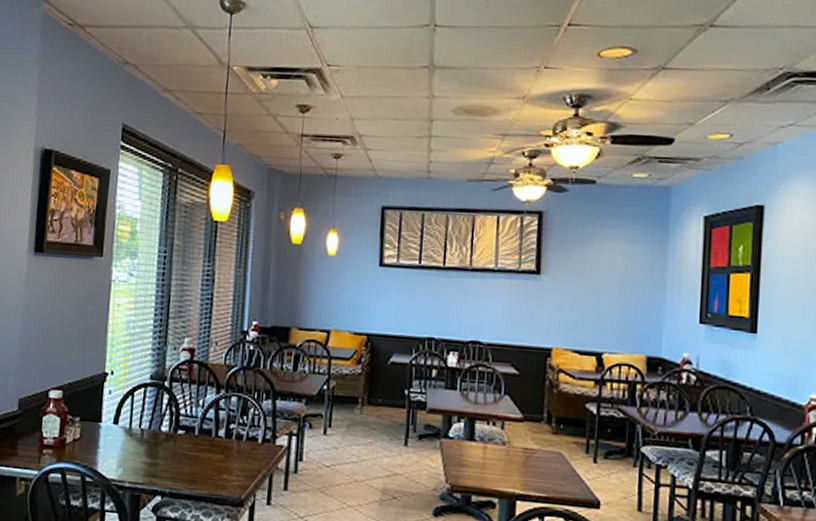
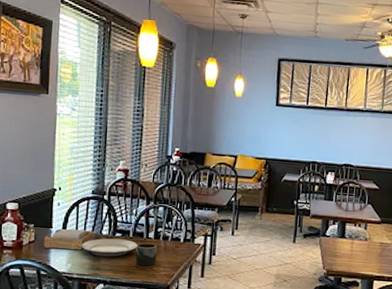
napkin holder: none [91,423,152,452] -> present [44,229,95,251]
plate: none [135,436,204,461] -> present [81,238,137,257]
mug: none [201,442,229,477] -> present [135,242,158,269]

